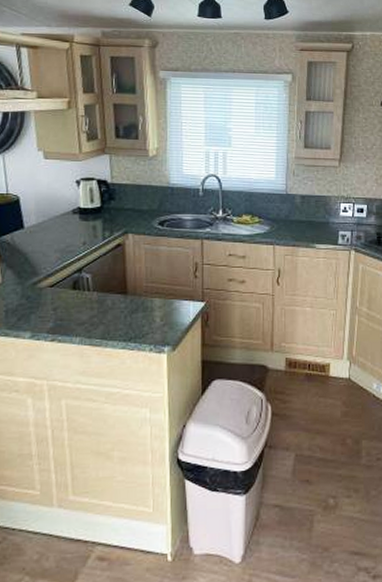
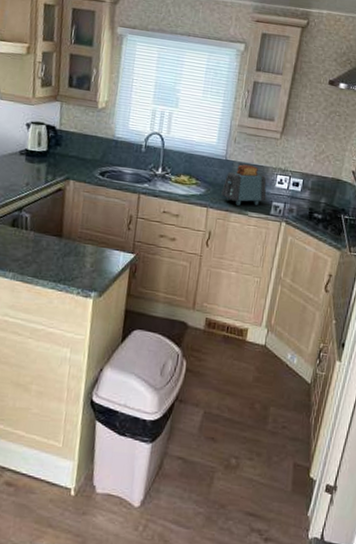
toaster: none [286,197,332,239] -> present [221,164,267,206]

